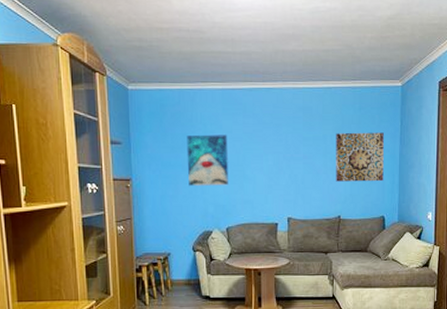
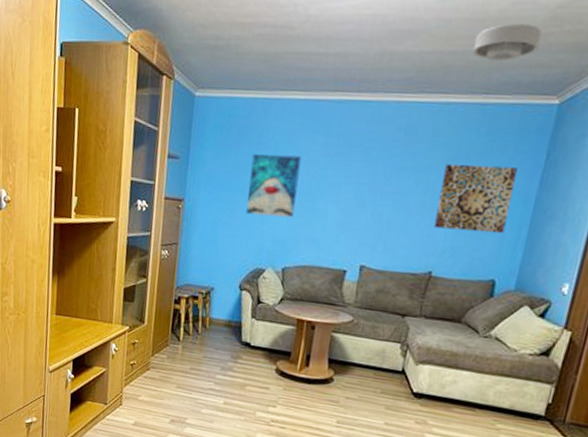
ceiling light: none [339,30,382,57] -> present [472,24,542,62]

